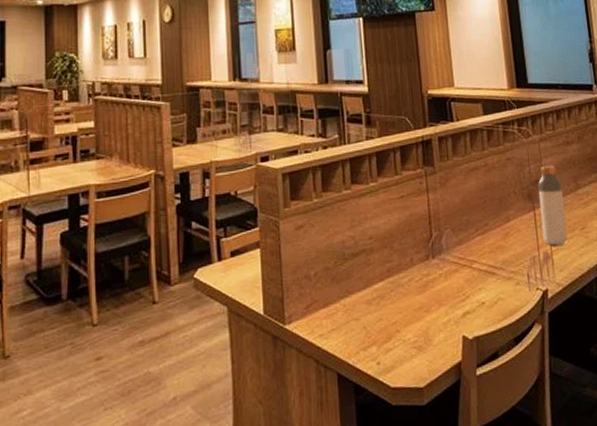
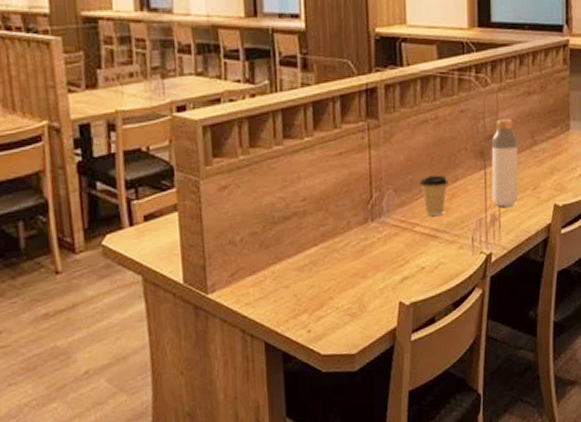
coffee cup: none [474,216,501,255] -> present [419,175,449,217]

